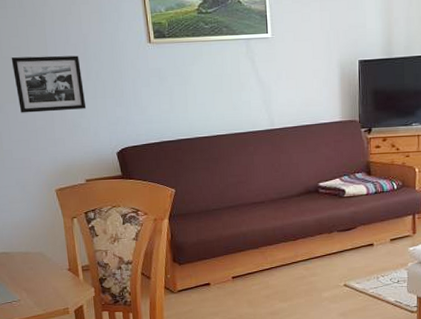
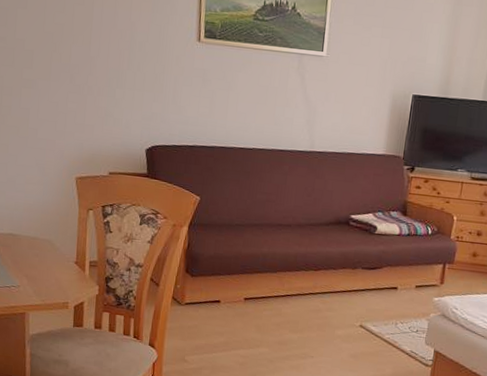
picture frame: present [11,55,87,113] -> none [52,34,123,99]

